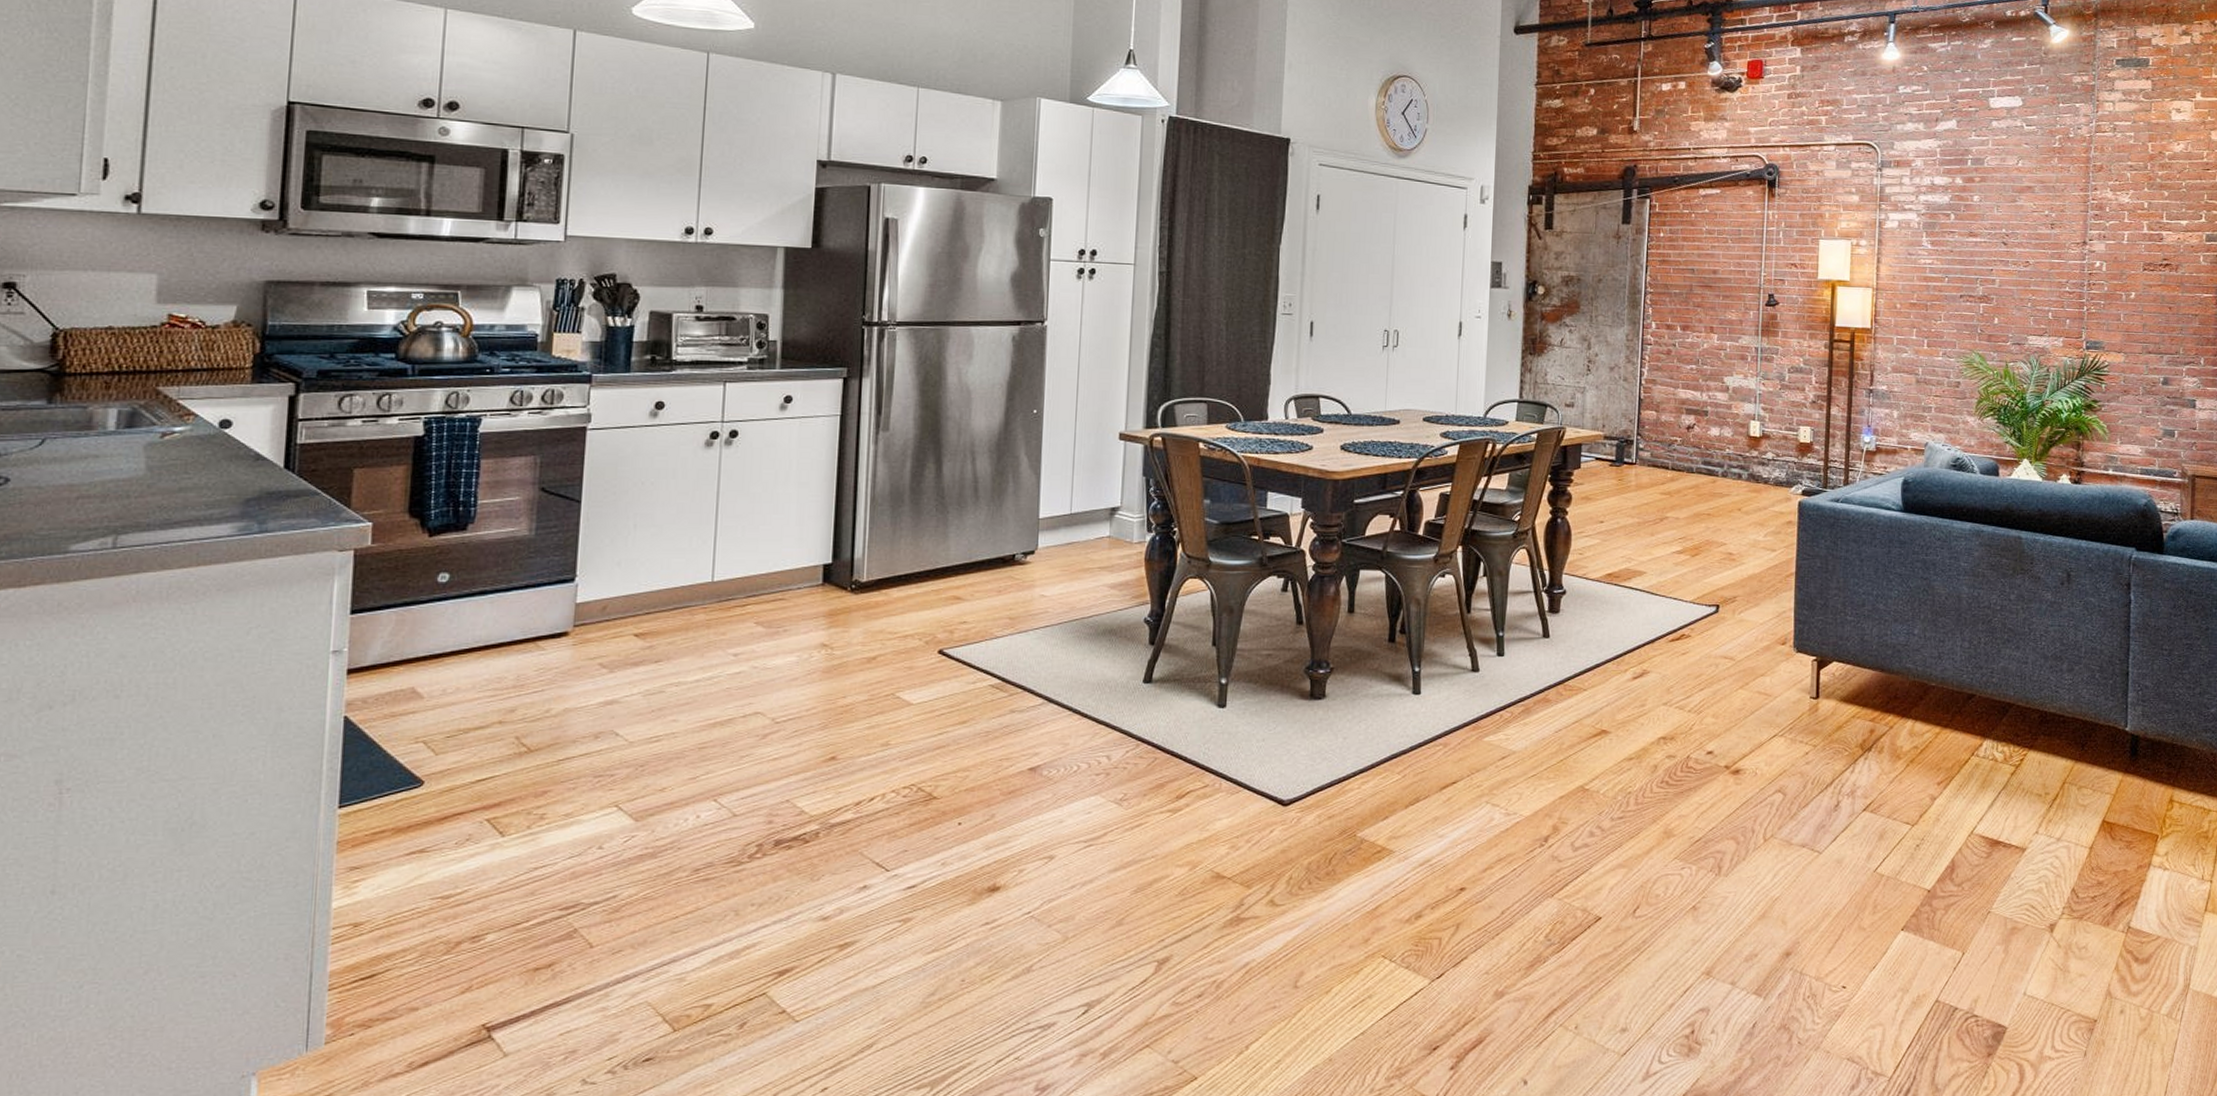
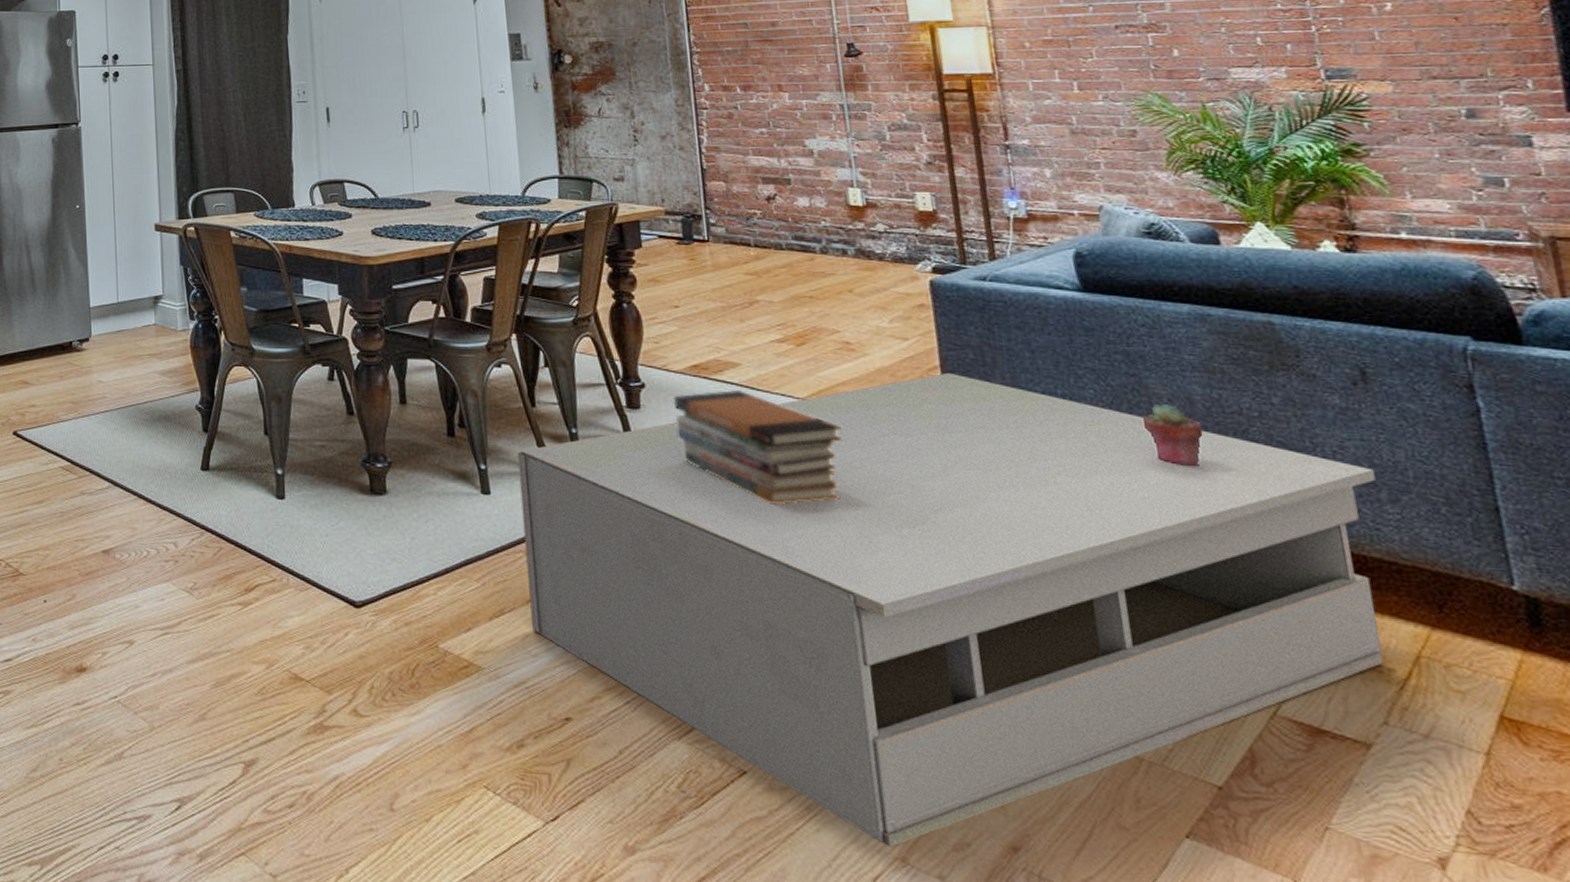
coffee table: none [1442,578,2062,964] -> present [517,372,1384,847]
book stack: none [1586,595,1715,692] -> present [672,390,843,505]
potted succulent: none [1926,602,1963,650] -> present [1142,404,1203,467]

